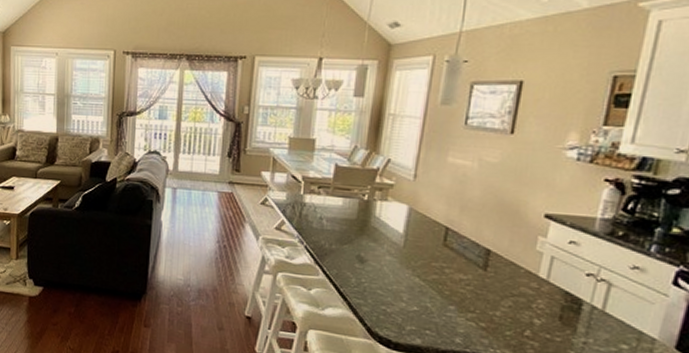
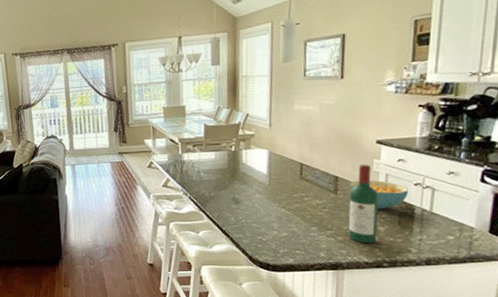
wine bottle: none [494,240,539,338] -> present [348,164,379,244]
cereal bowl: none [503,258,579,298] -> present [349,180,409,209]

